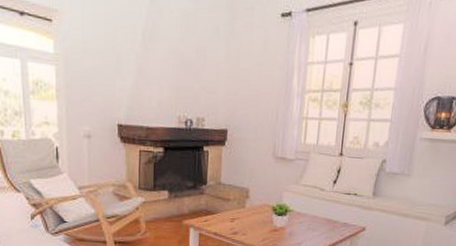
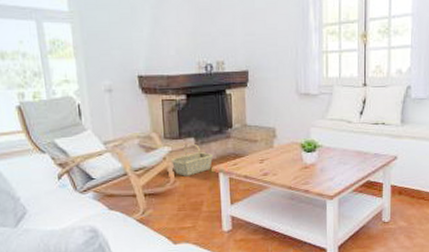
basket: none [143,196,186,228] -> present [171,143,214,176]

